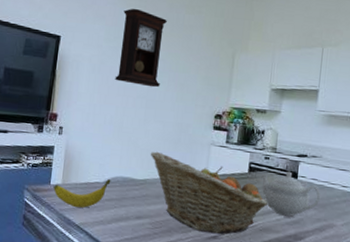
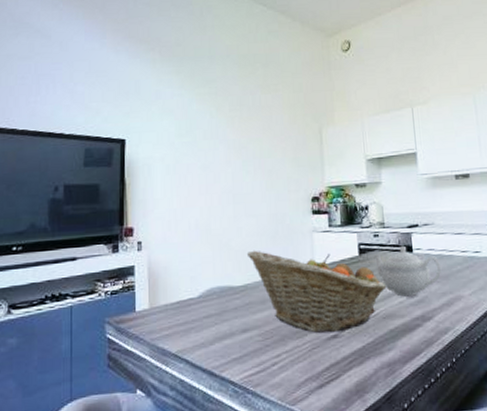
banana: present [53,179,111,208] -> none [140,292,207,334]
pendulum clock: present [115,8,167,88] -> none [193,96,246,180]

